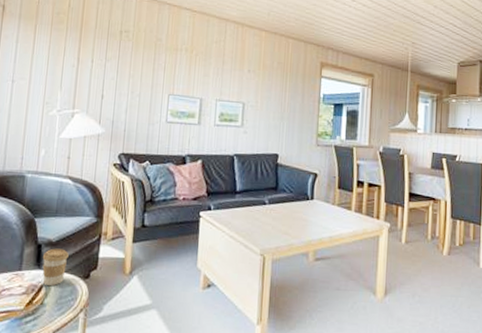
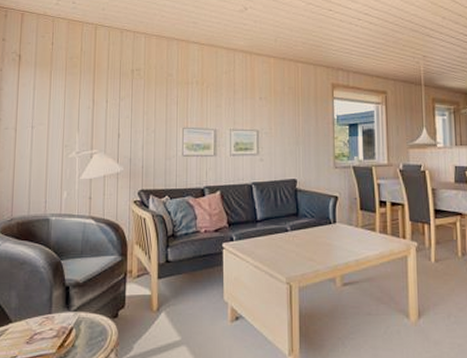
coffee cup: present [42,248,69,286] -> none [70,289,96,328]

